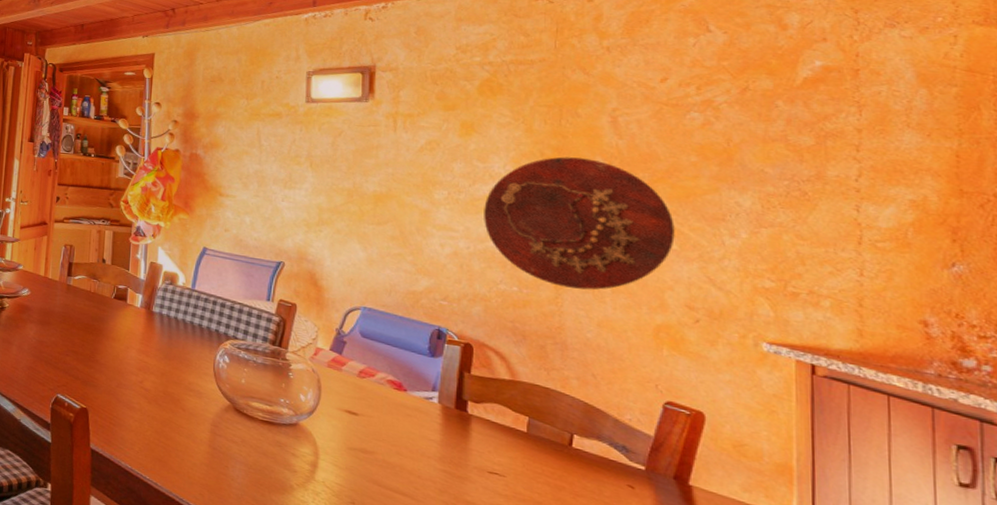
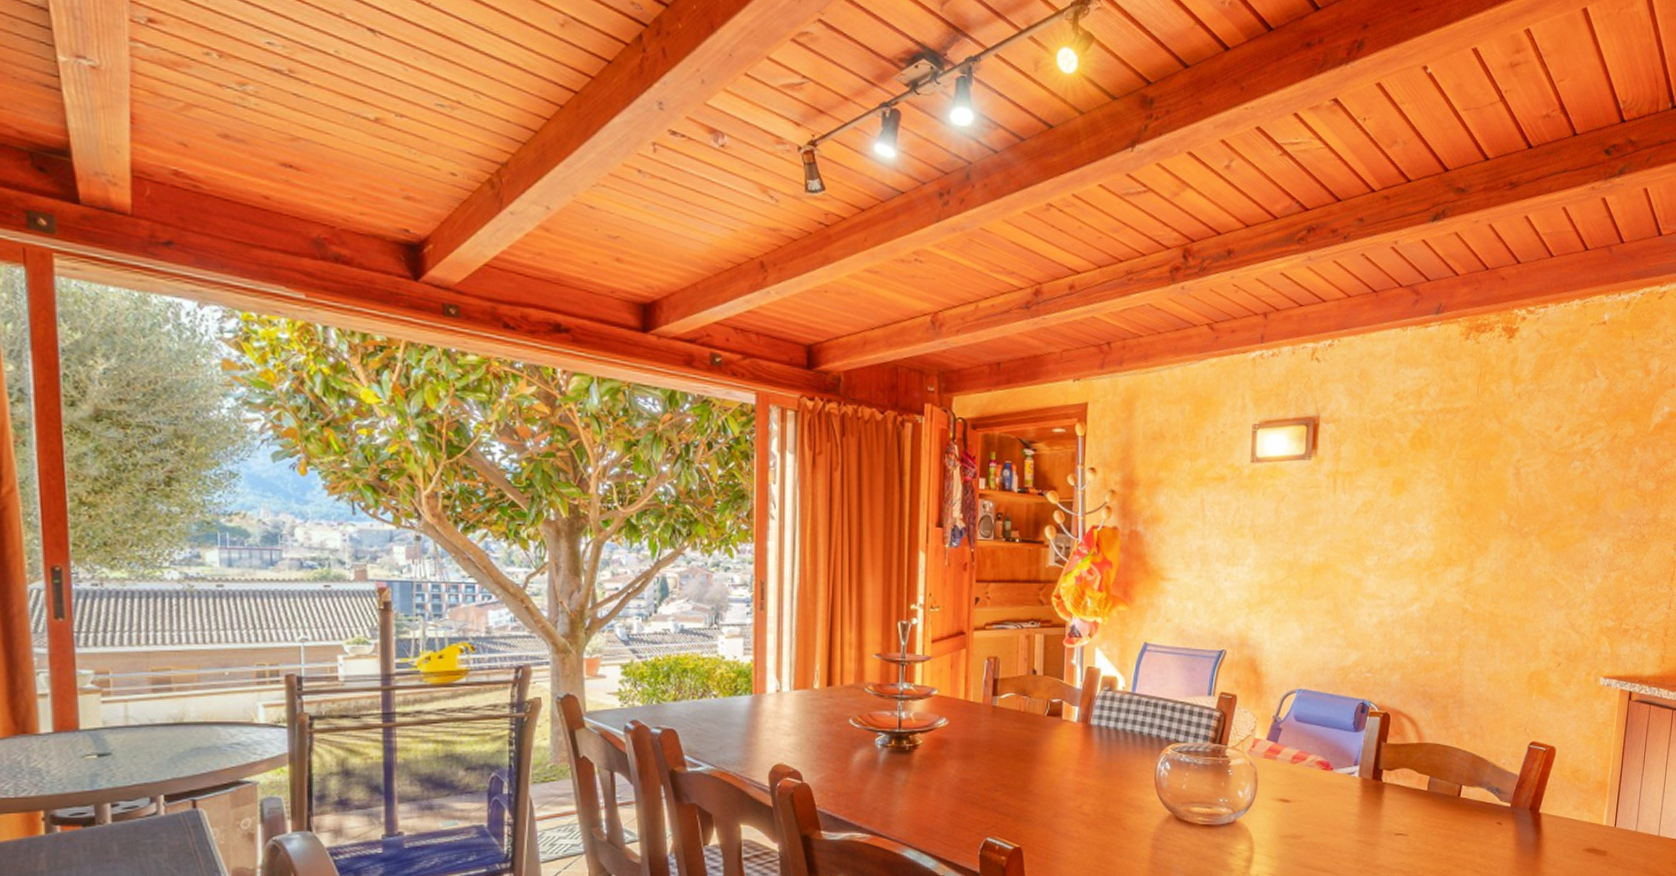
decorative platter: present [484,156,675,290] -> none [1406,512,1552,646]

